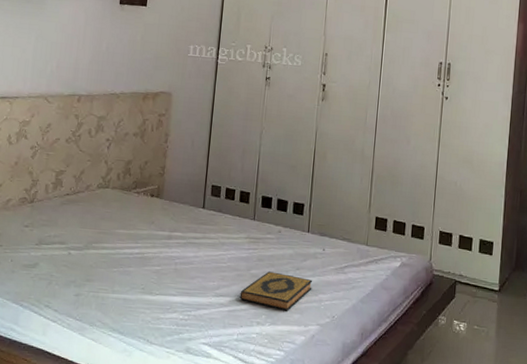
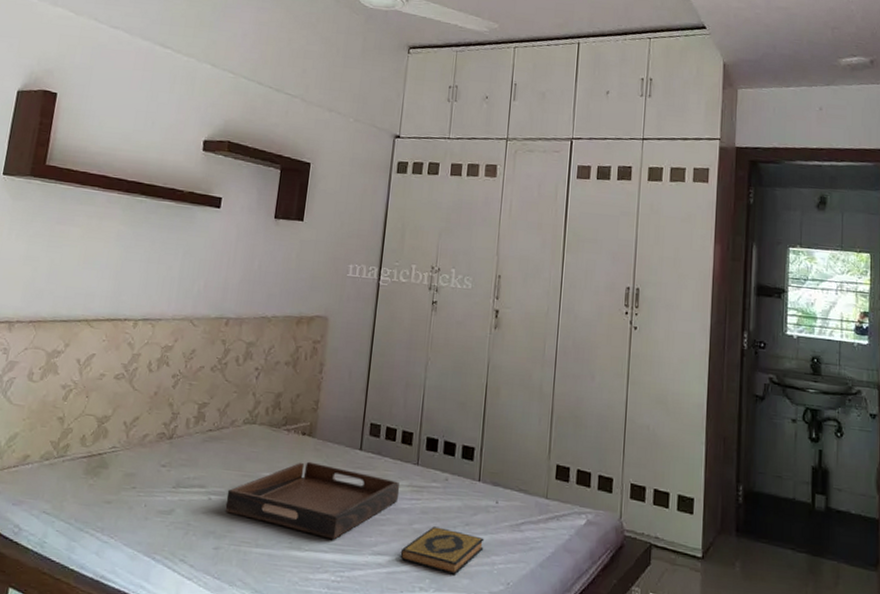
serving tray: none [84,219,239,285] -> present [225,461,400,540]

